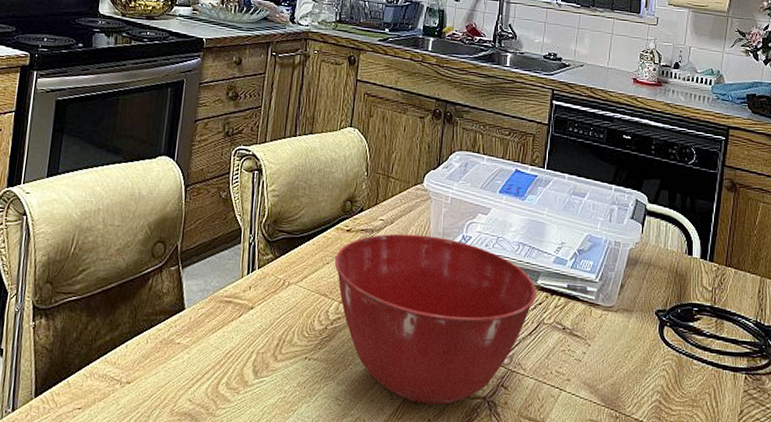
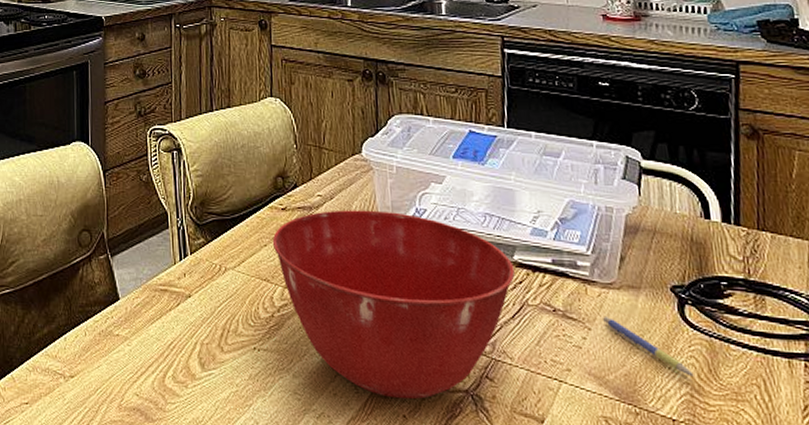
pen: none [601,335,664,386] -> present [603,317,694,377]

